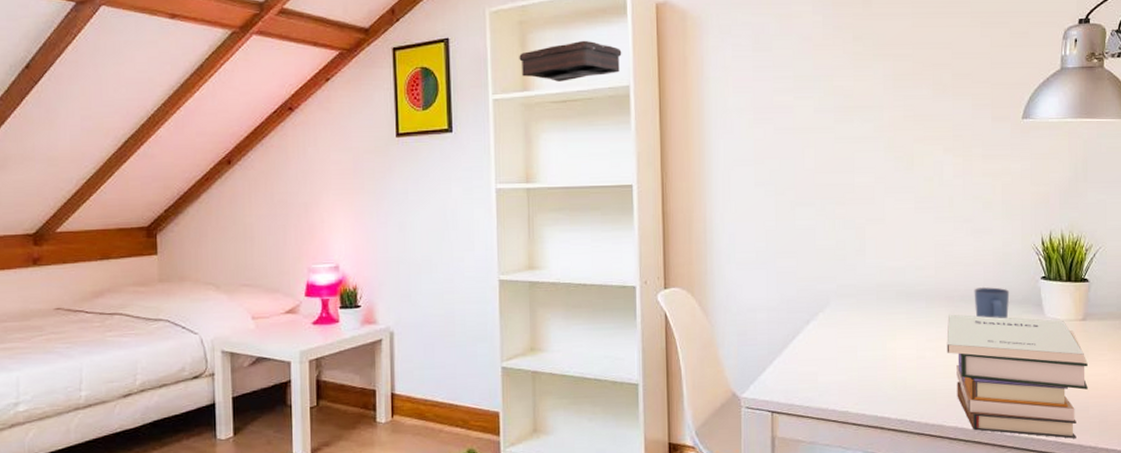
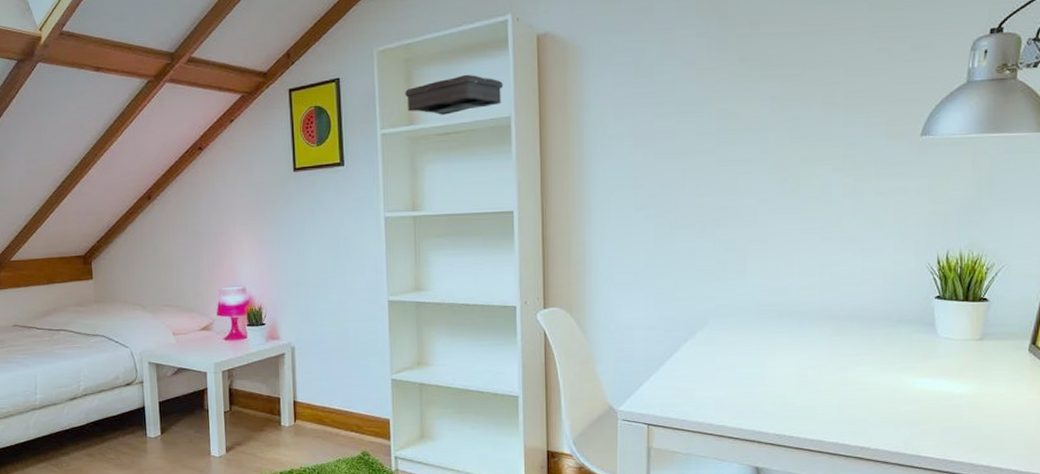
books: present [946,314,1088,439] -> none [829,333,983,457]
mug: present [974,287,1010,319] -> none [860,307,900,339]

